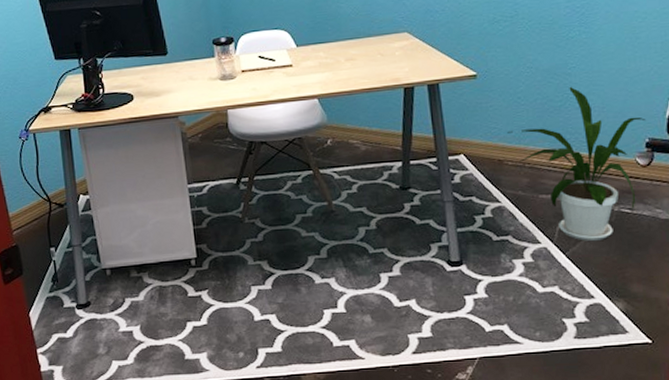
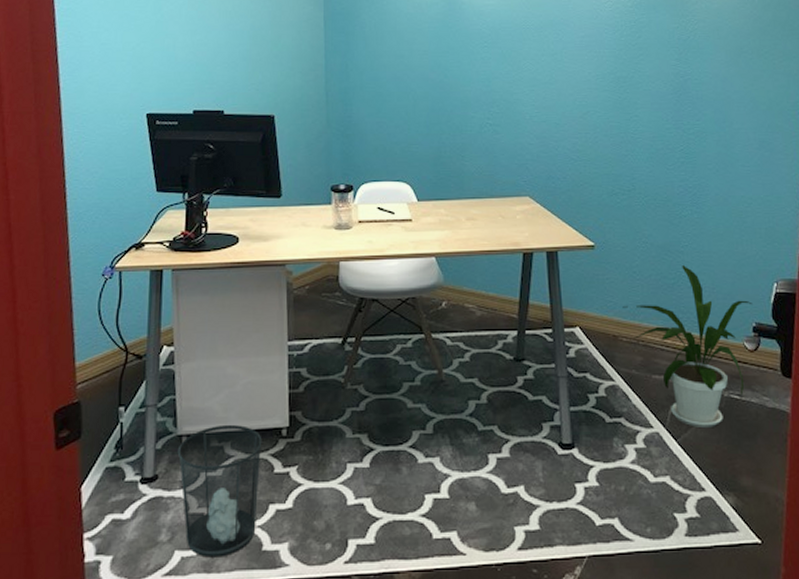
waste bin: none [103,257,178,366] -> present [177,424,262,558]

